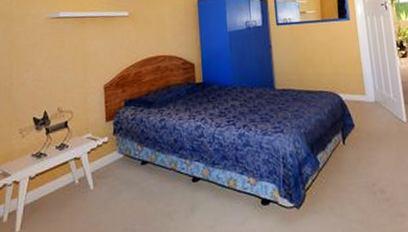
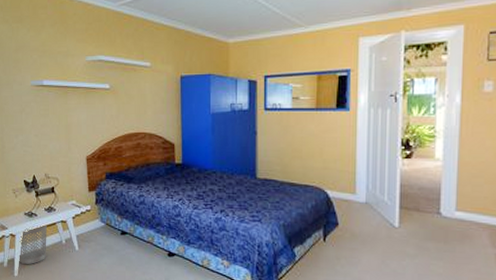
wastebasket: none [22,166,57,216] -> present [19,225,47,265]

